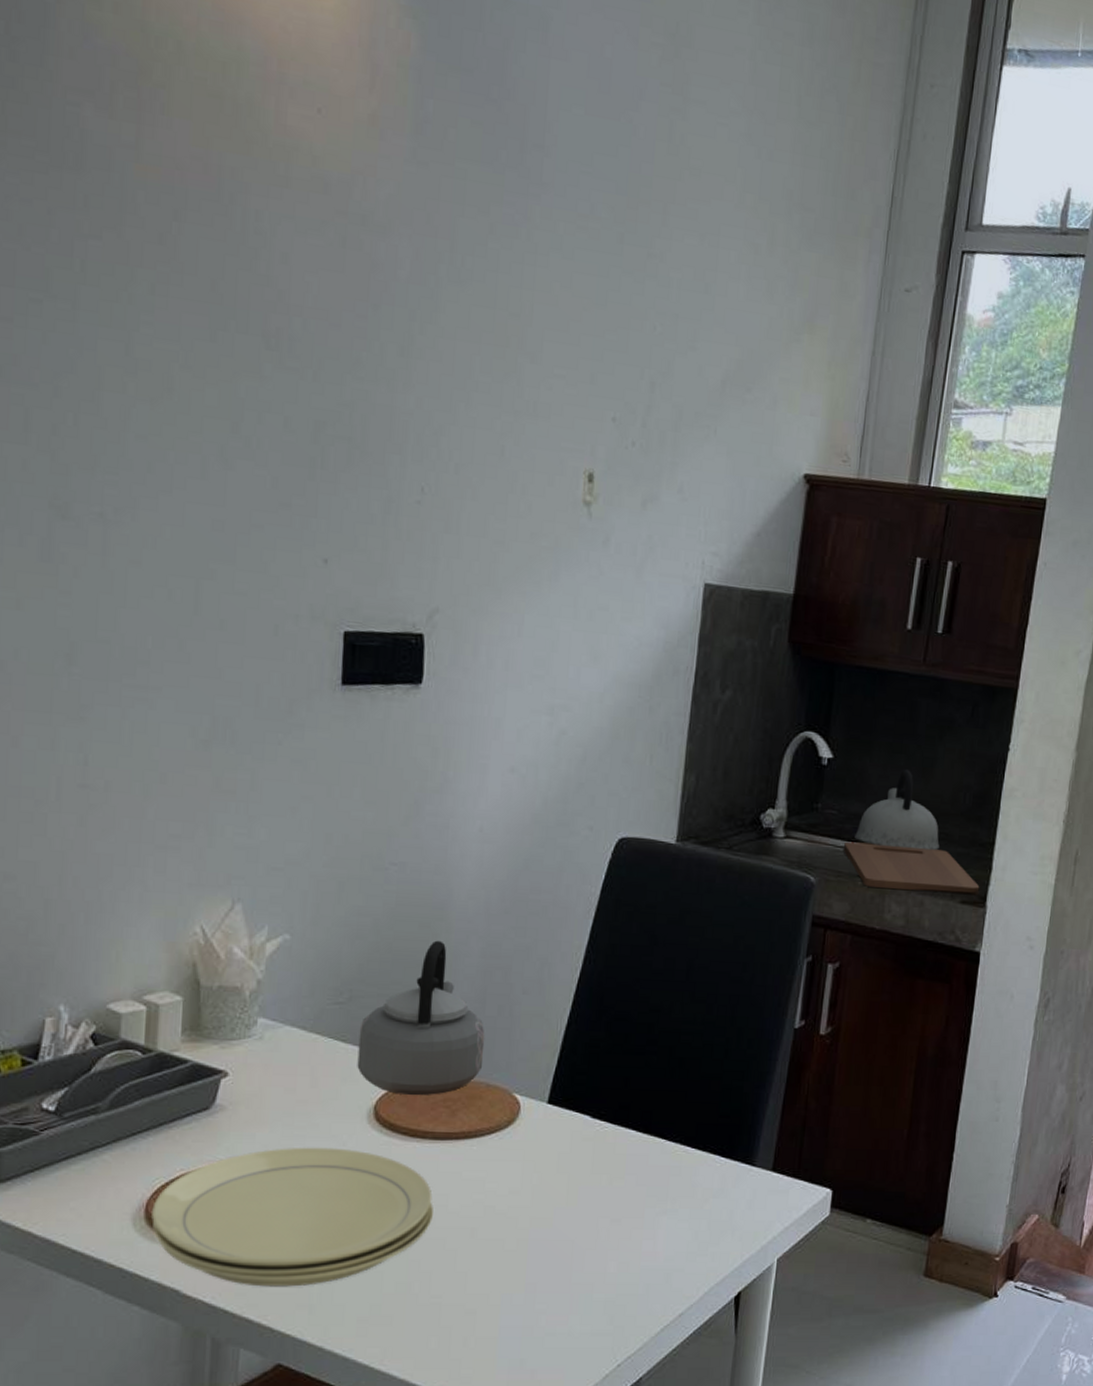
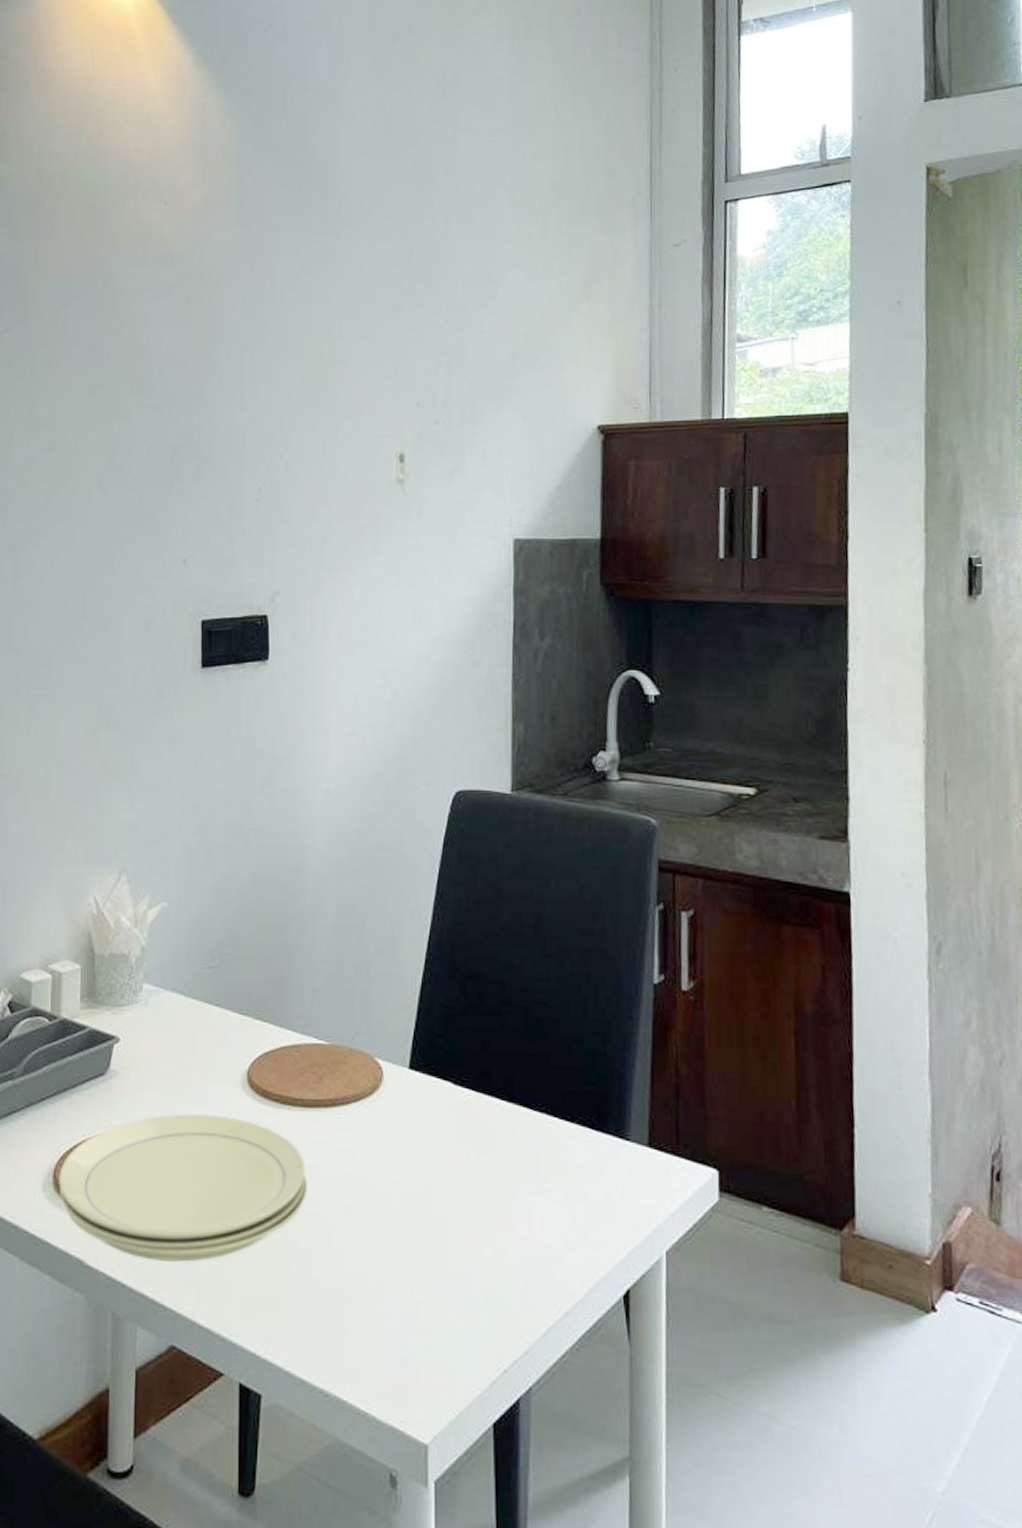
teapot: present [357,940,485,1096] -> none [230,902,345,1061]
cutting board: present [843,841,980,896] -> none [681,780,839,829]
kettle: present [854,770,939,851] -> none [692,700,786,784]

